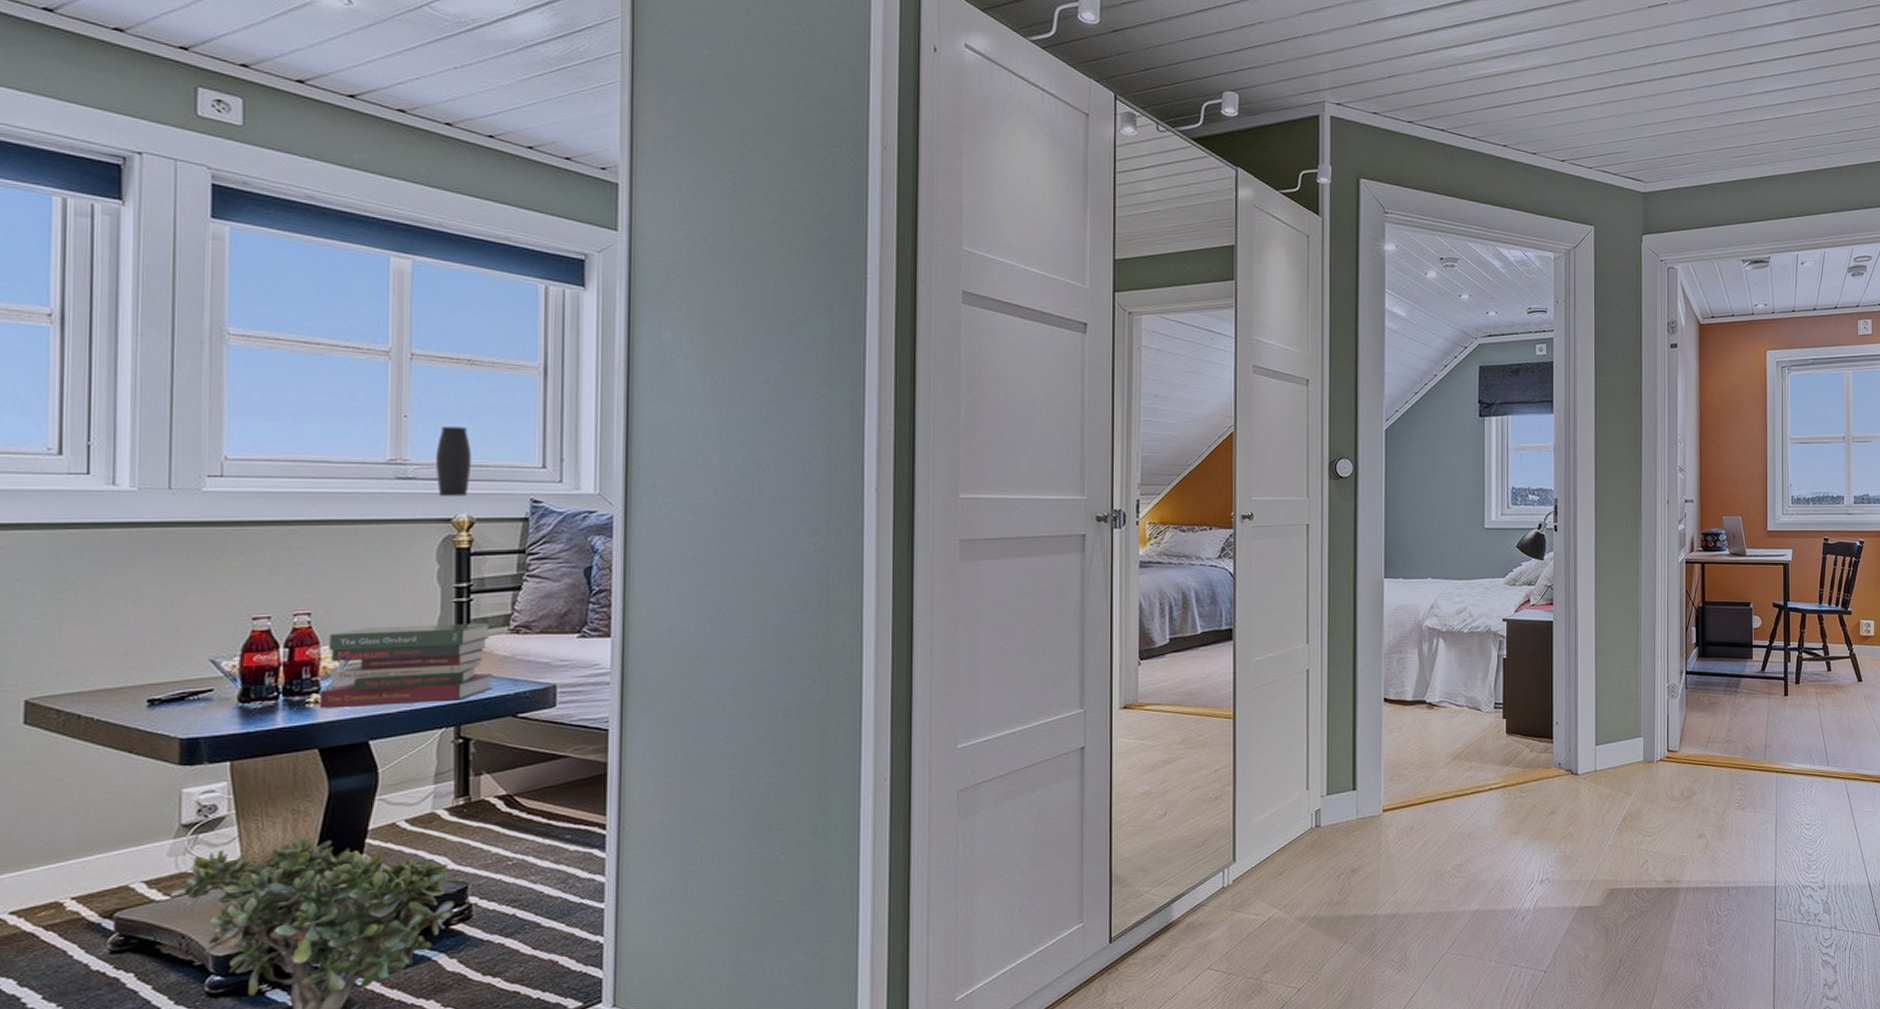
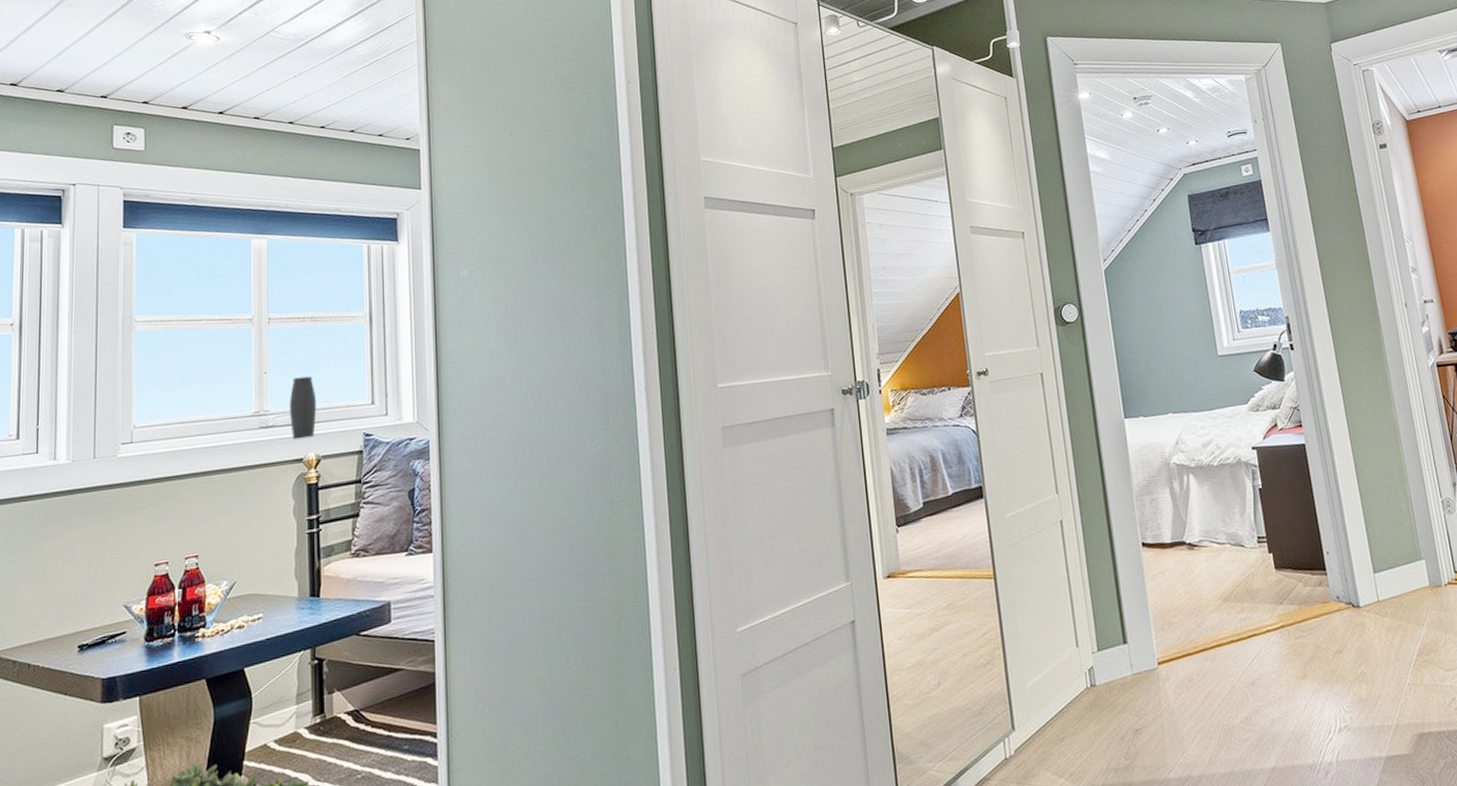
books: present [319,622,493,709] -> none [205,549,340,642]

